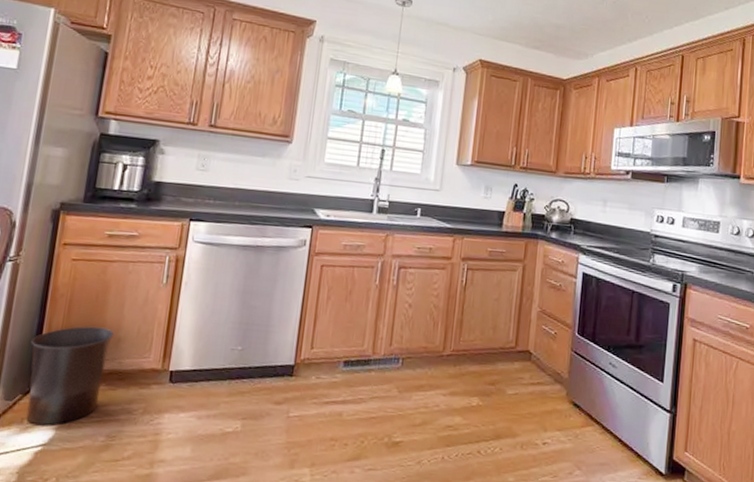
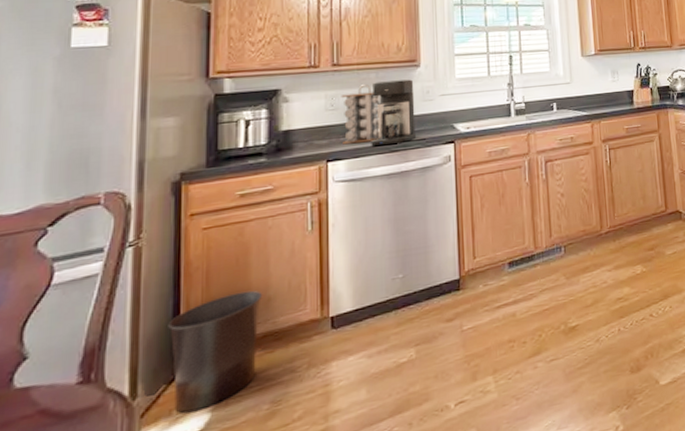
spice rack: none [207,151,249,211] -> present [341,84,381,145]
coffee maker: none [233,151,282,218] -> present [371,79,416,147]

